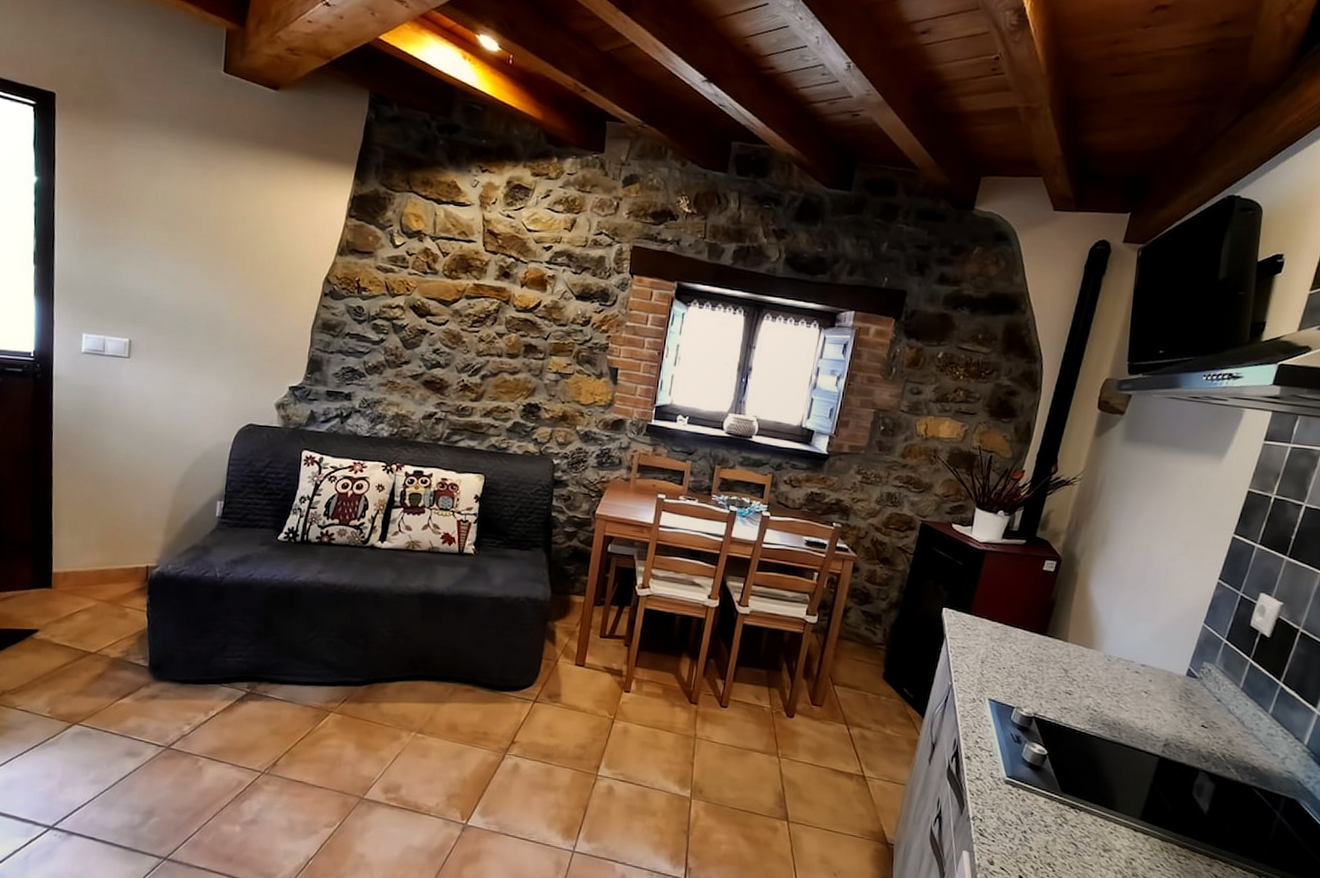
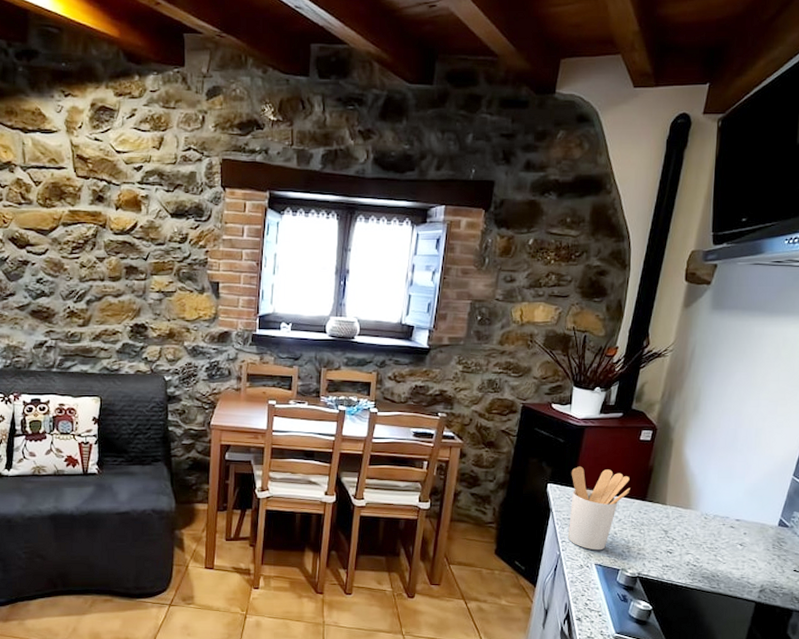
utensil holder: none [960,592,1030,685] -> present [567,466,630,551]

